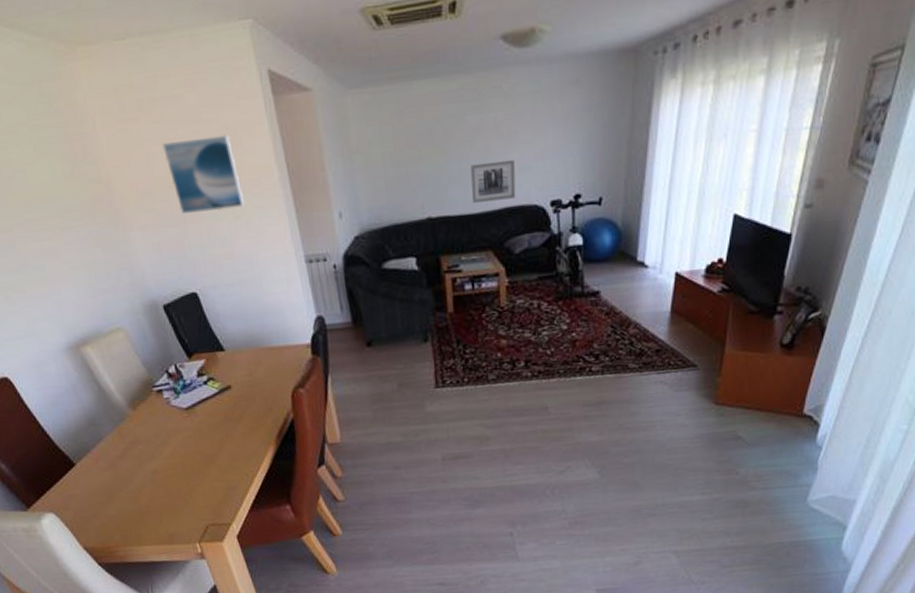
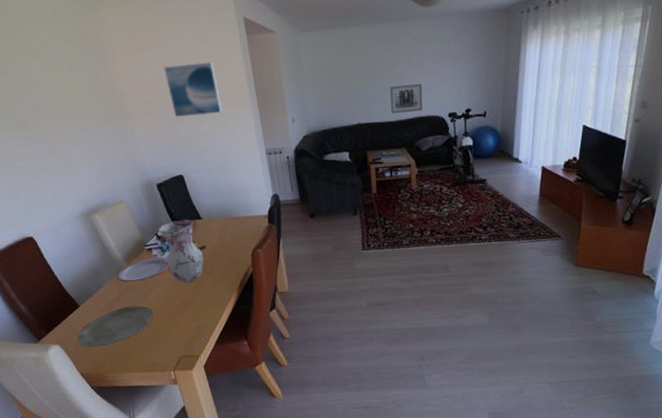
plate: none [76,462,170,516] -> present [78,305,154,348]
plate: none [118,400,185,434] -> present [116,256,168,283]
vase: none [169,351,231,434] -> present [158,219,204,283]

